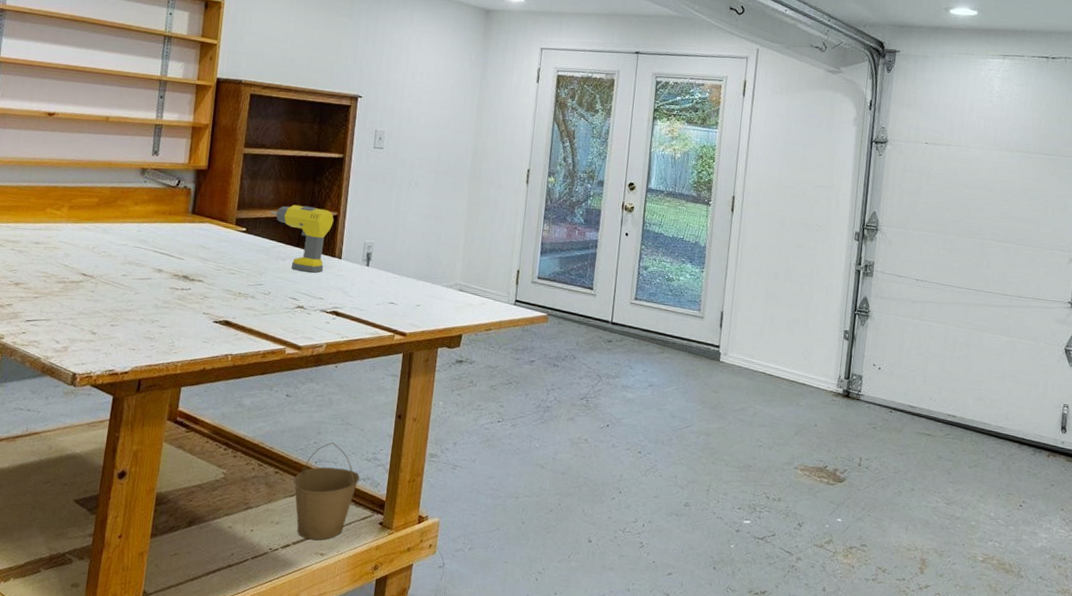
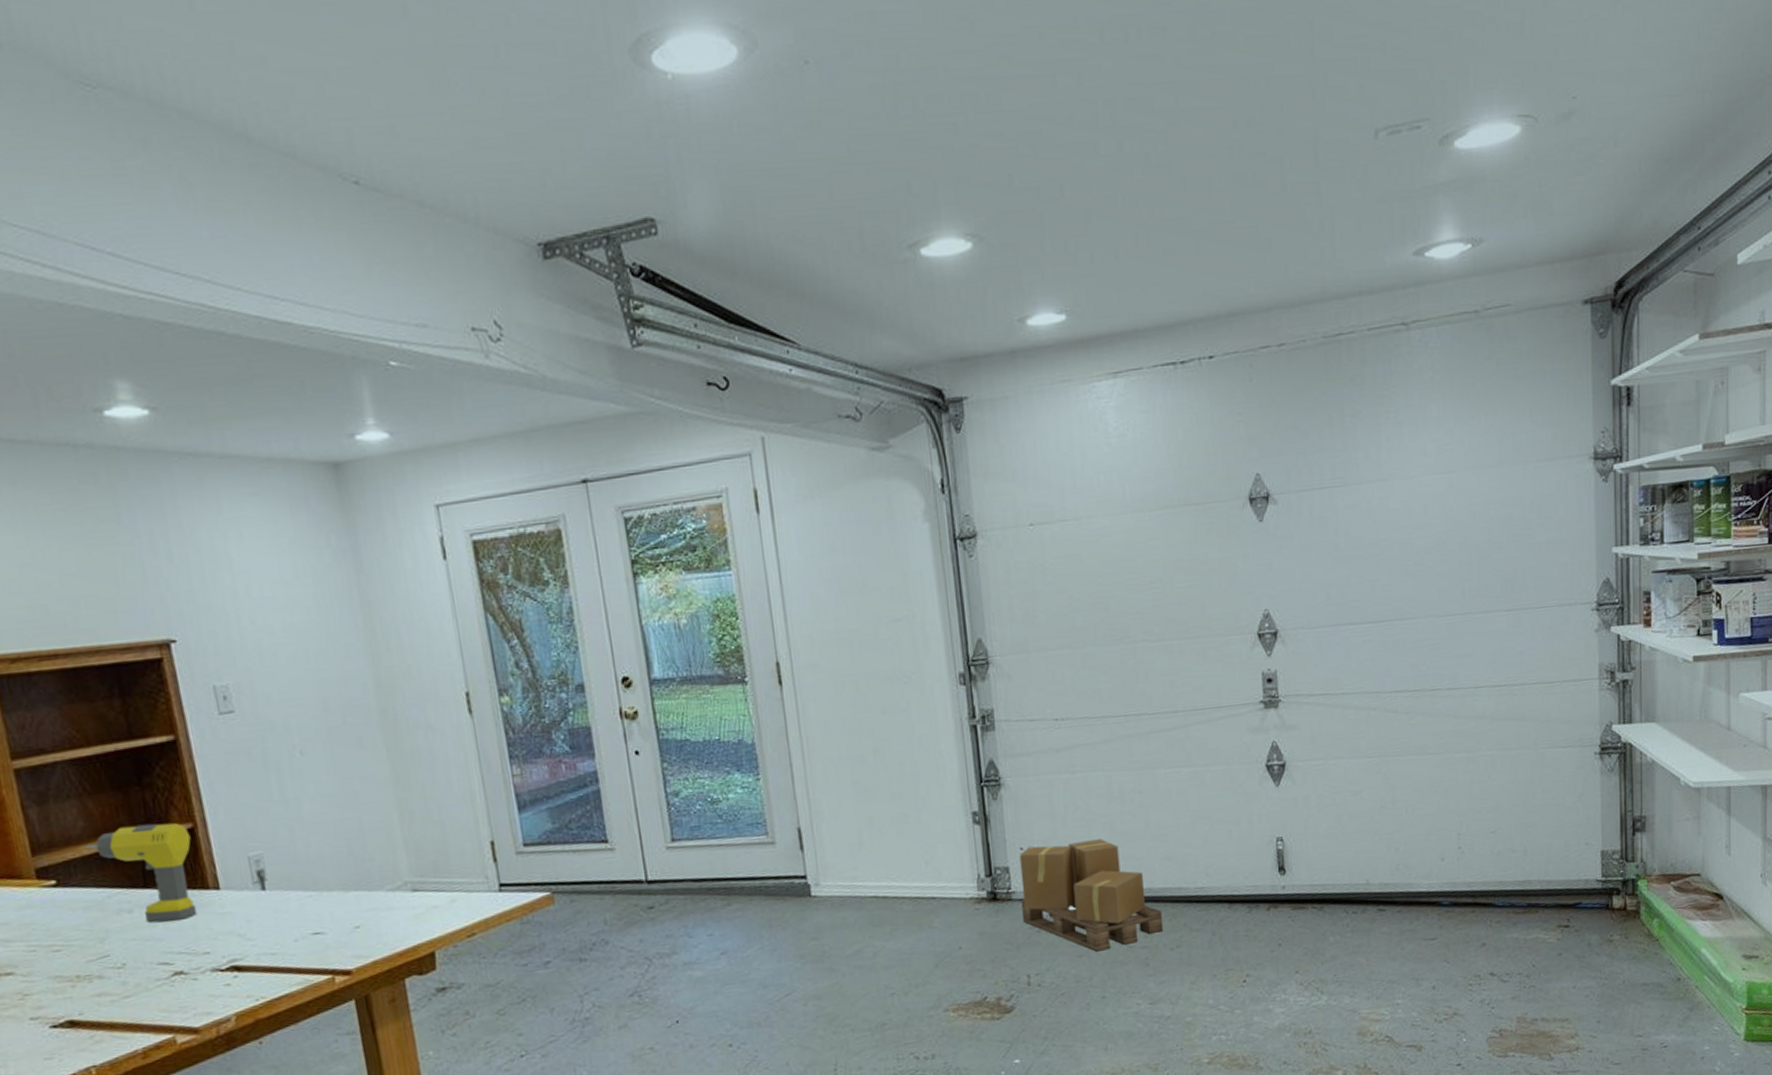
cardboard boxes: none [865,365,968,455] -> present [1019,839,1164,952]

